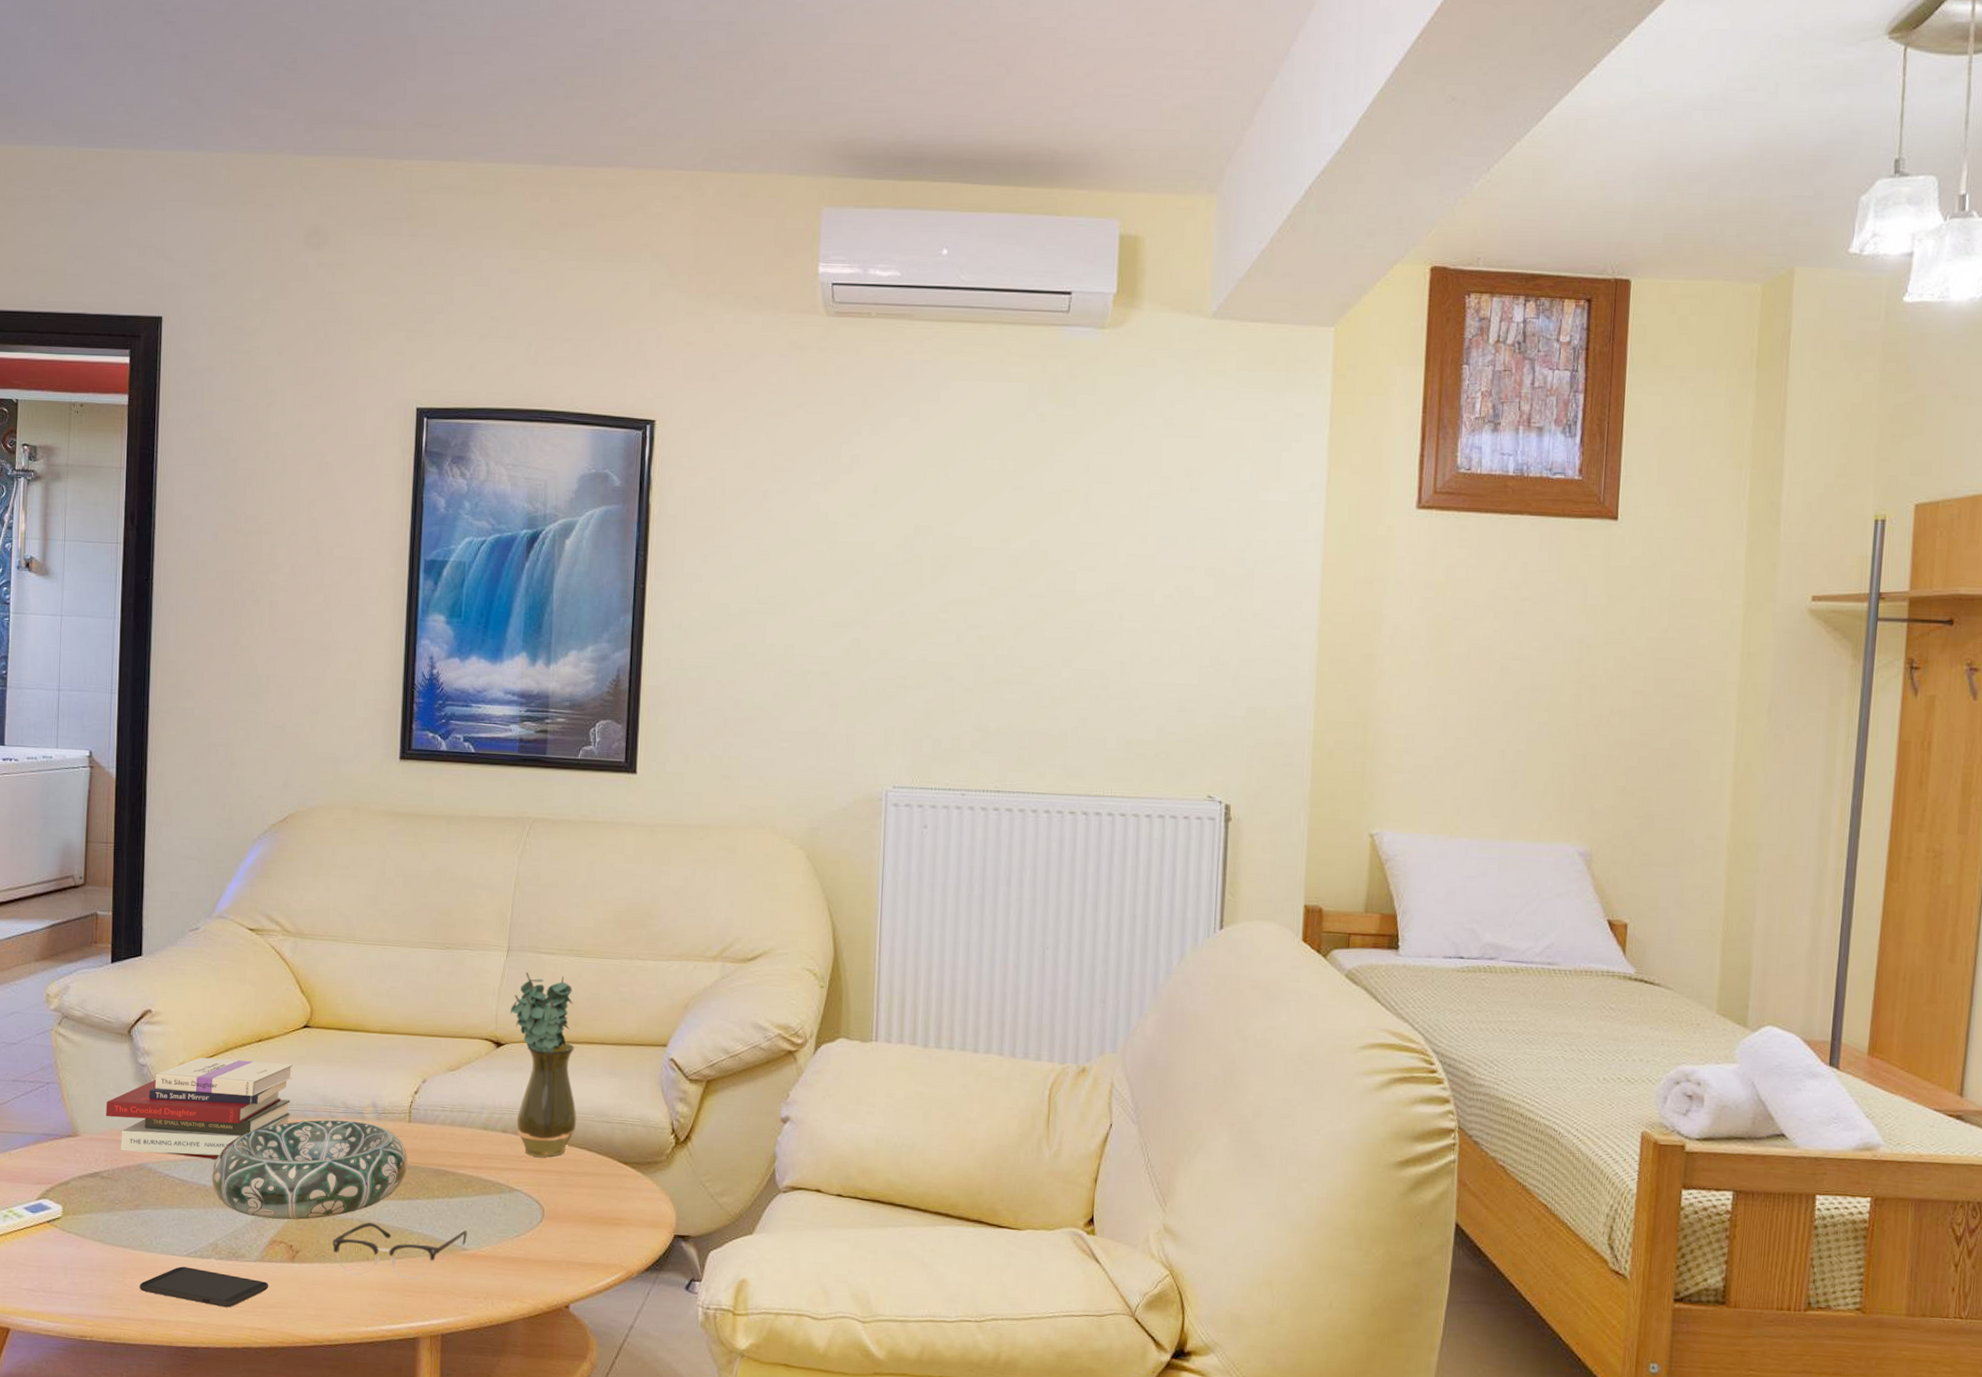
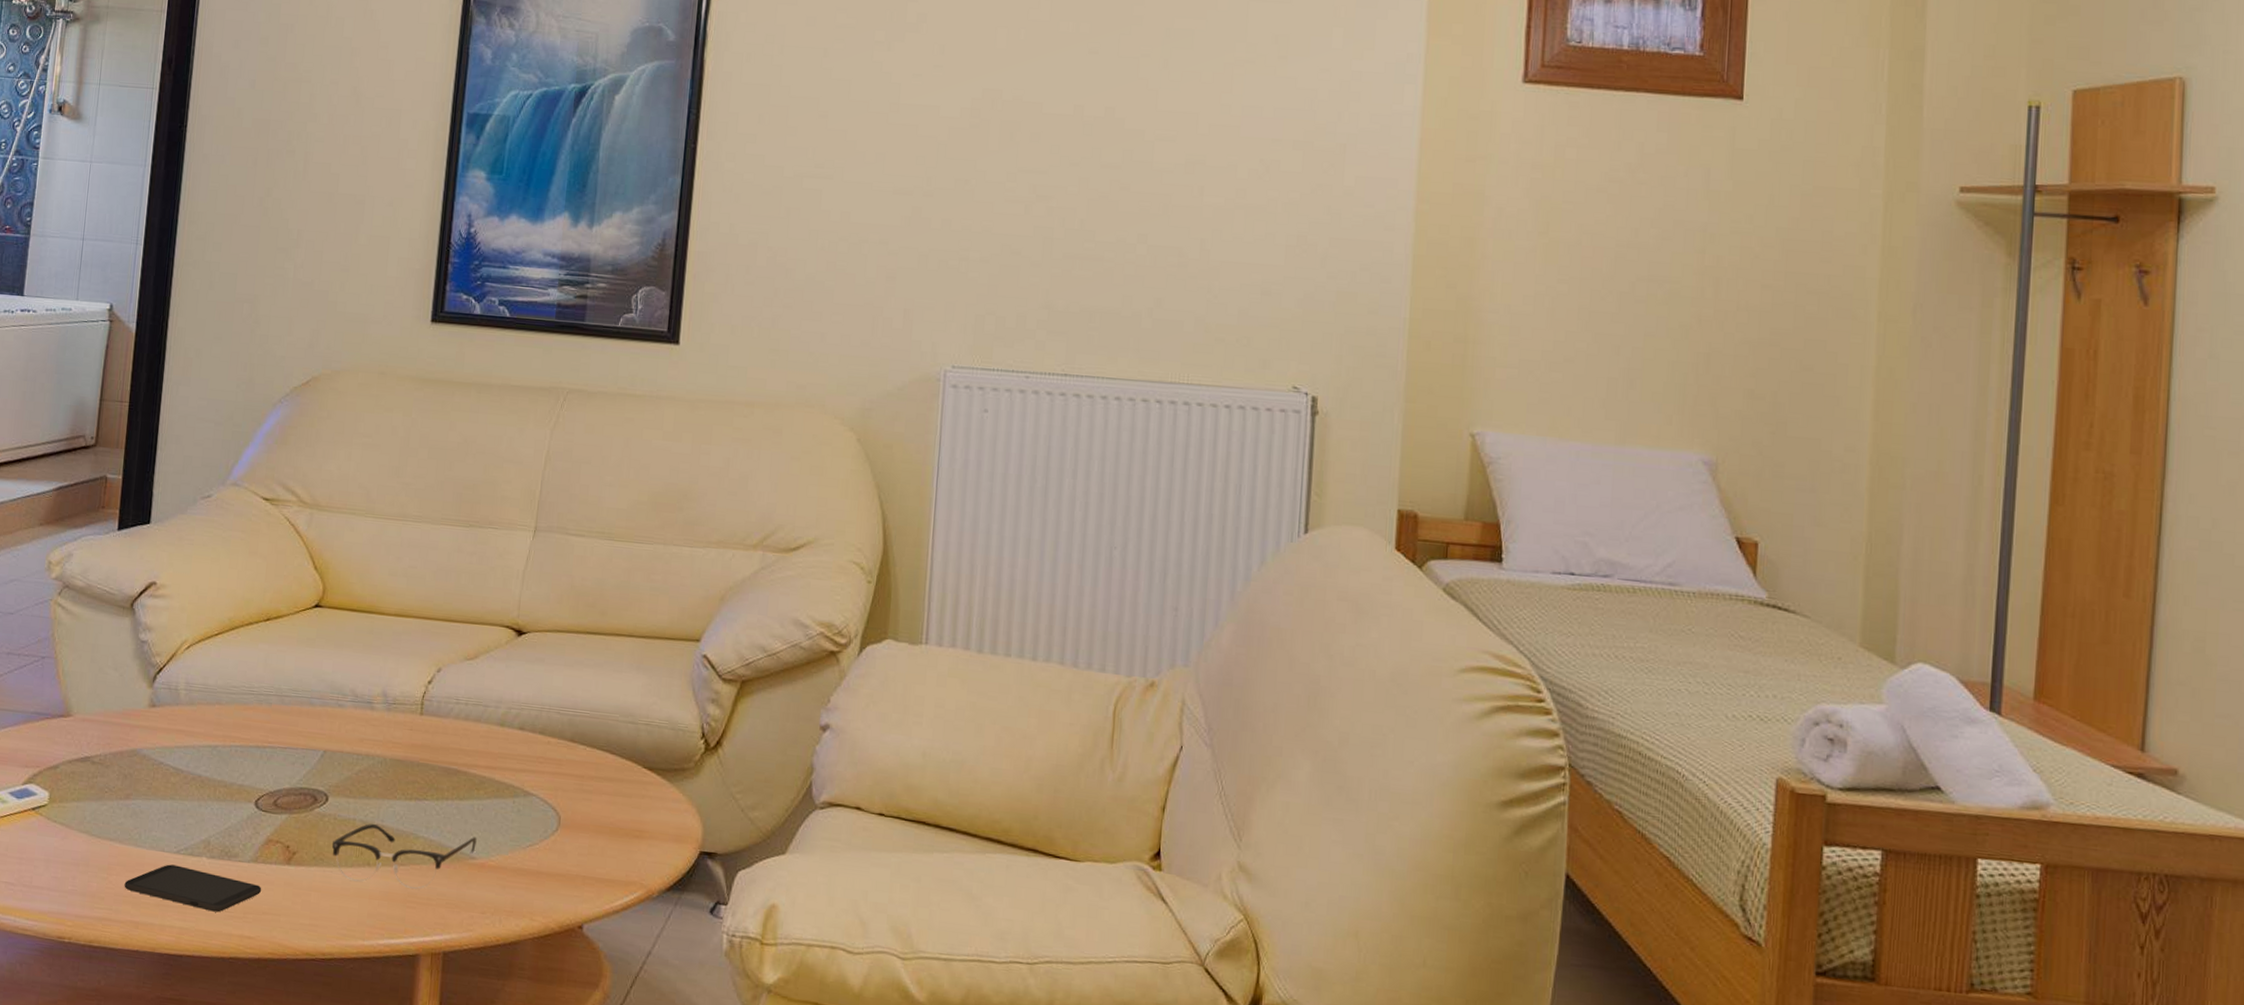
books: present [105,1057,293,1160] -> none [101,635,301,748]
decorative bowl: present [212,1119,408,1220] -> none [208,708,418,818]
vase: present [510,972,577,1158] -> none [534,555,601,760]

